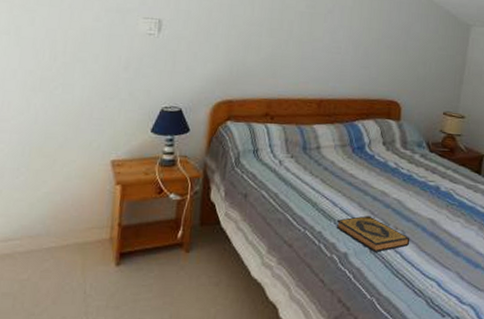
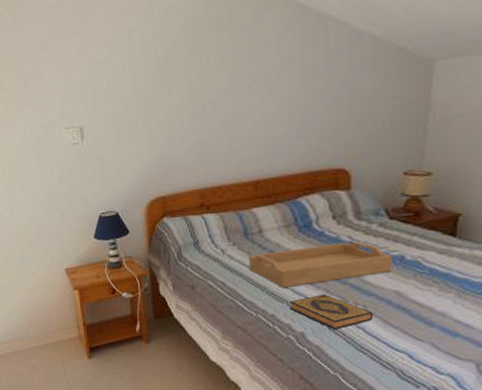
serving tray: none [302,168,430,206] -> present [248,242,393,288]

